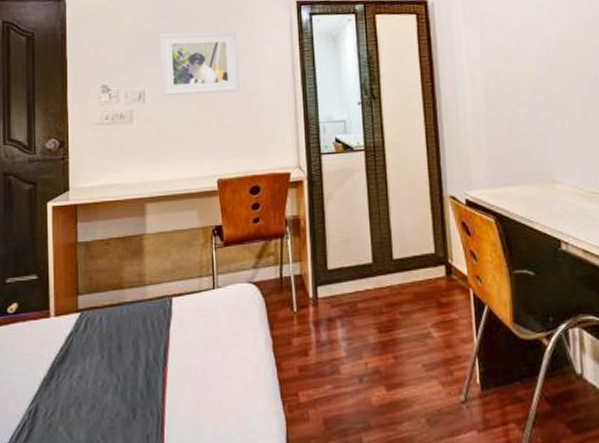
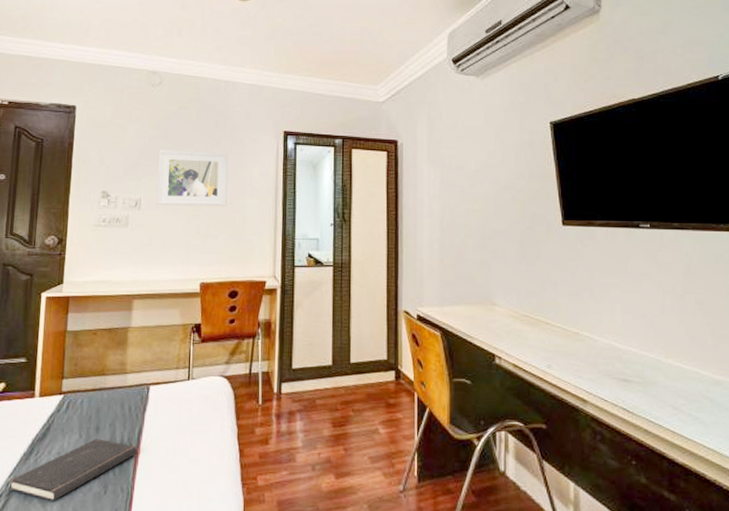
hardcover book: none [31,359,164,429] -> present [9,438,137,501]

